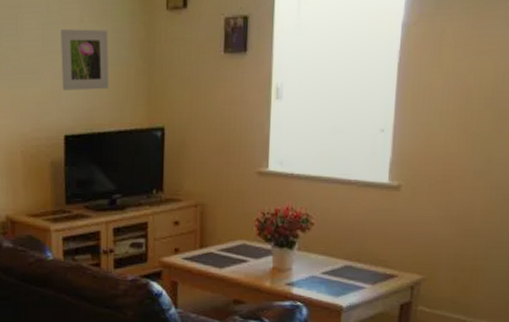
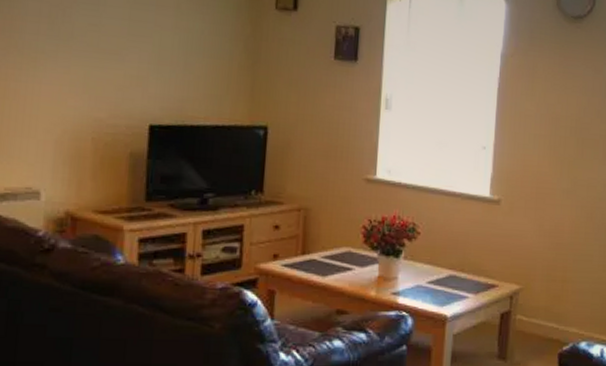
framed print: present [60,29,109,91] -> none [150,12,209,81]

